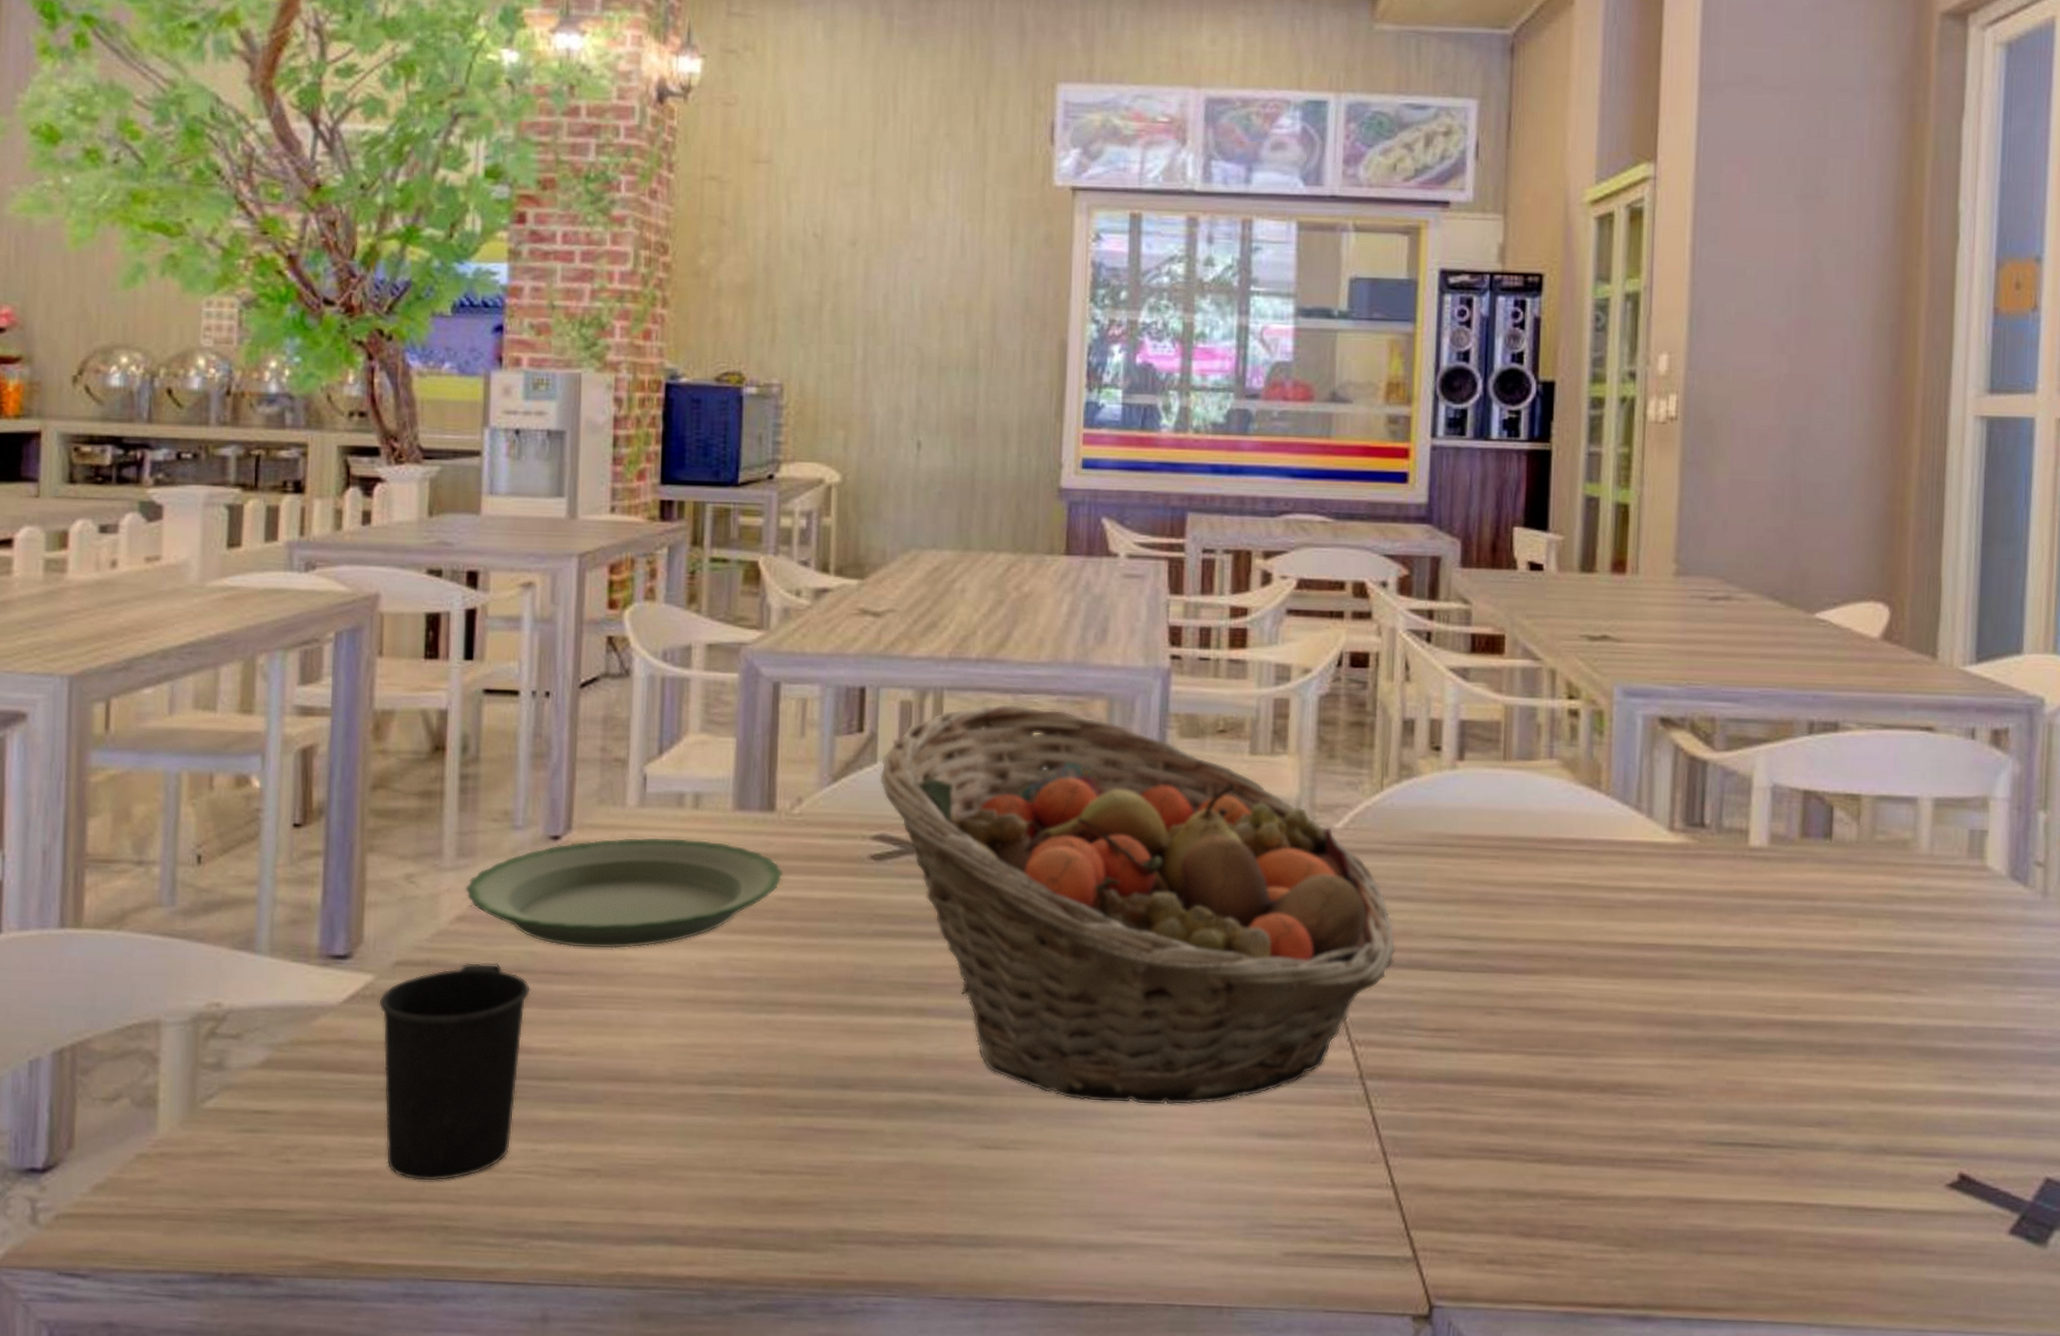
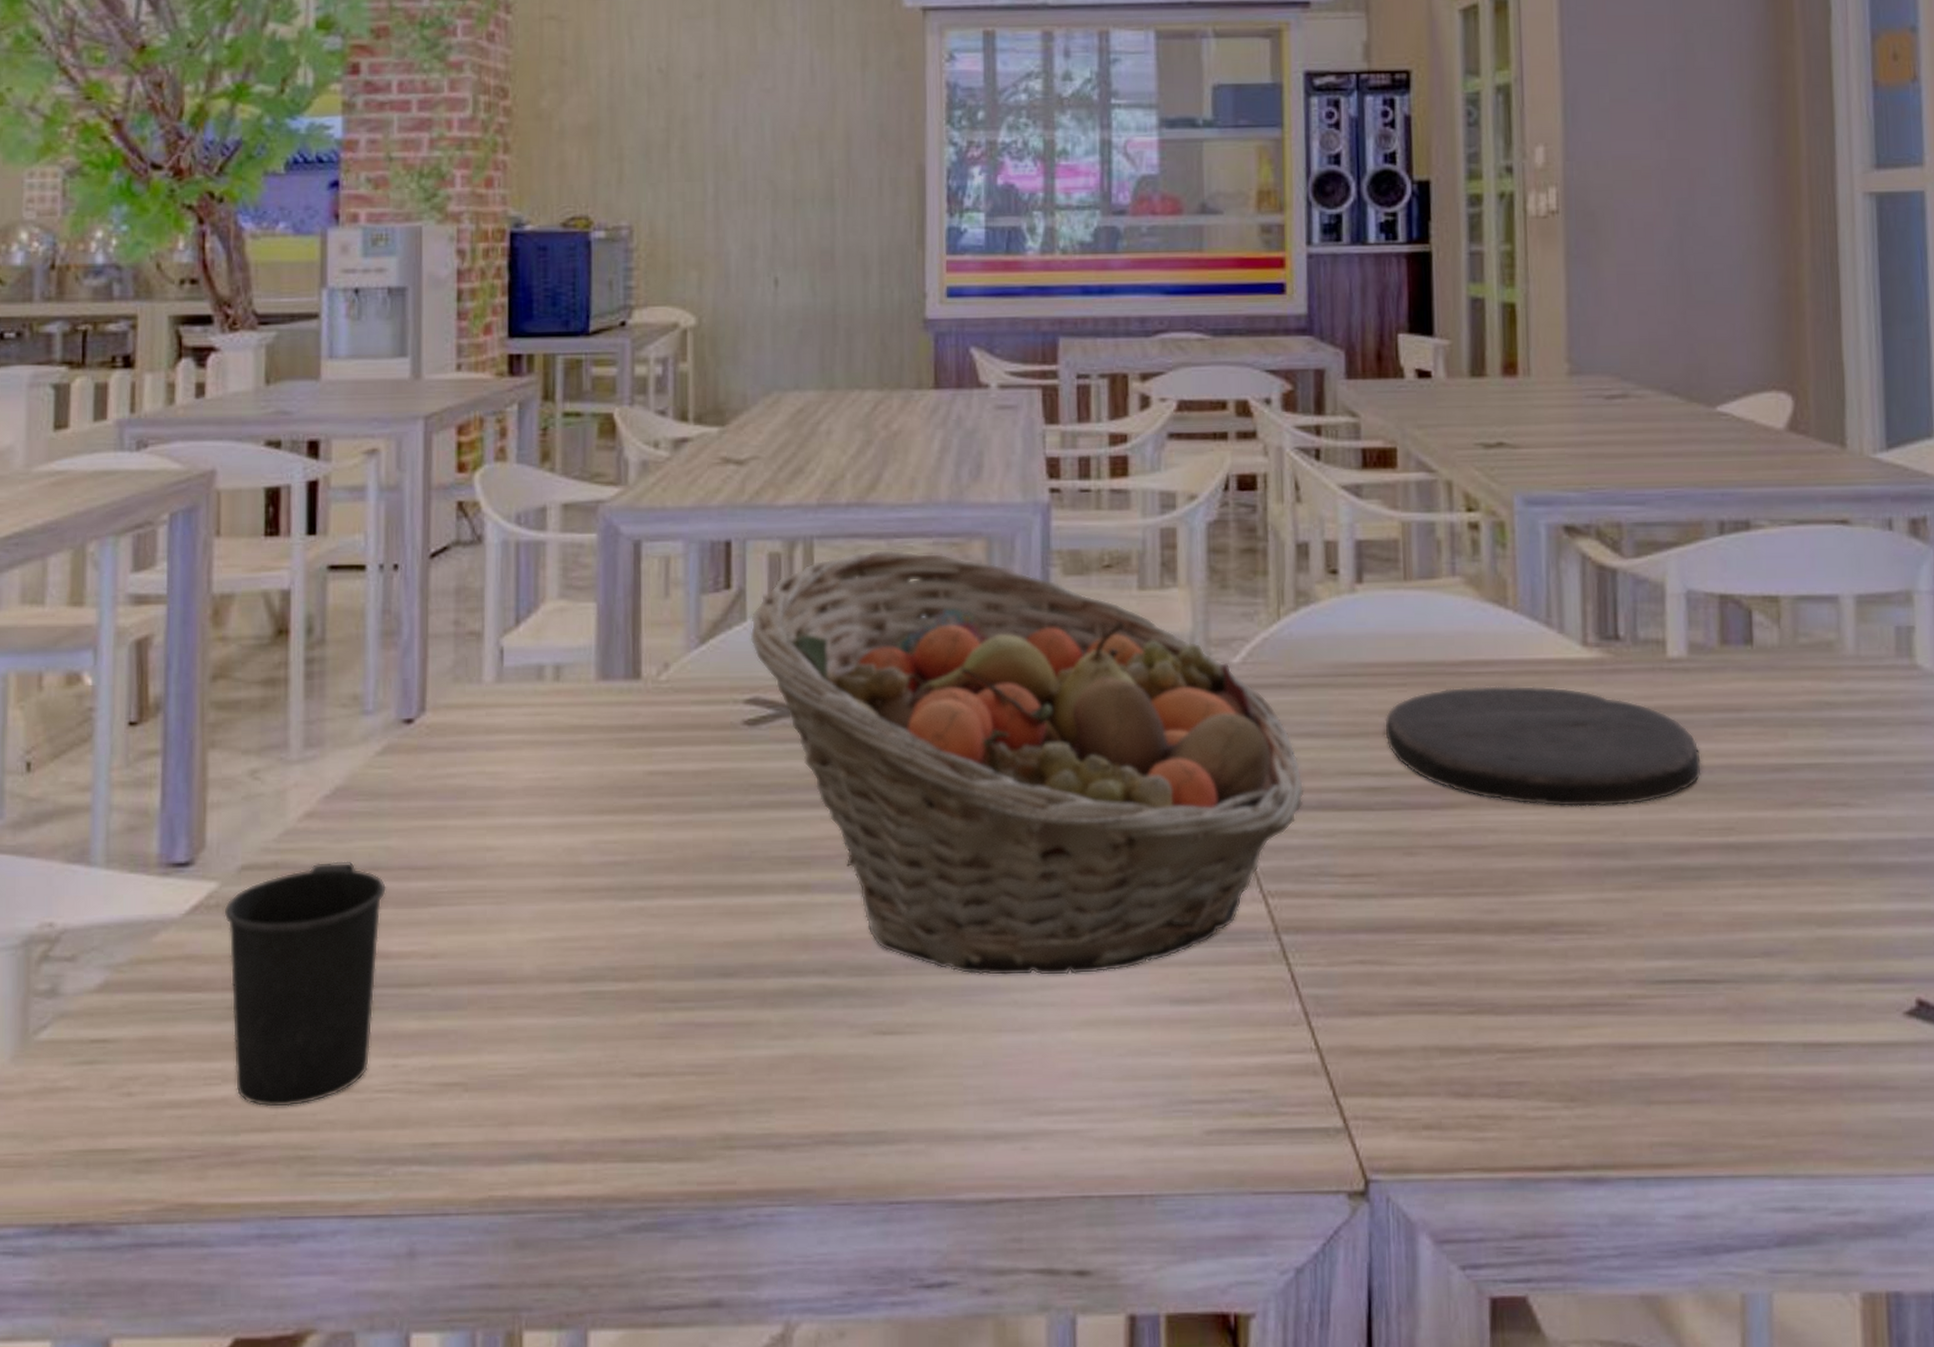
plate: present [465,837,783,949] -> none [313,714,652,840]
plate: none [1475,862,1775,981] -> present [1384,685,1702,808]

